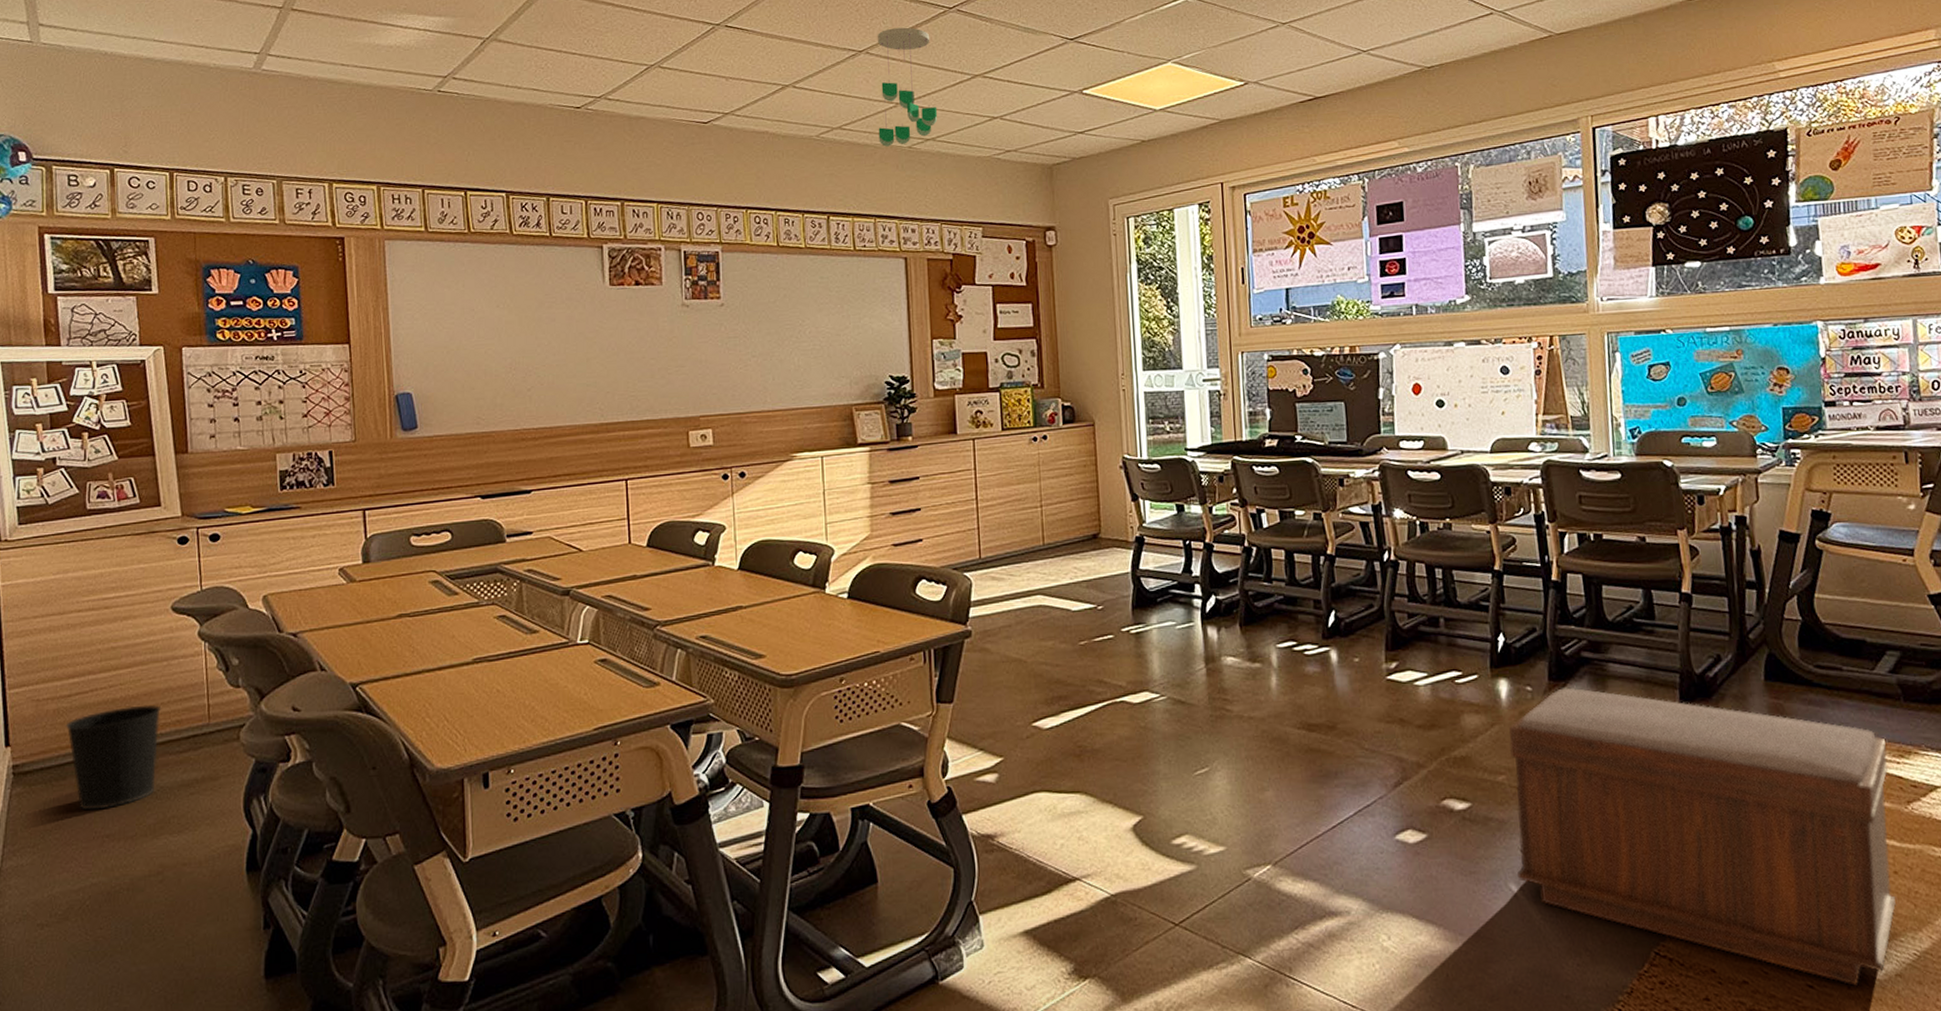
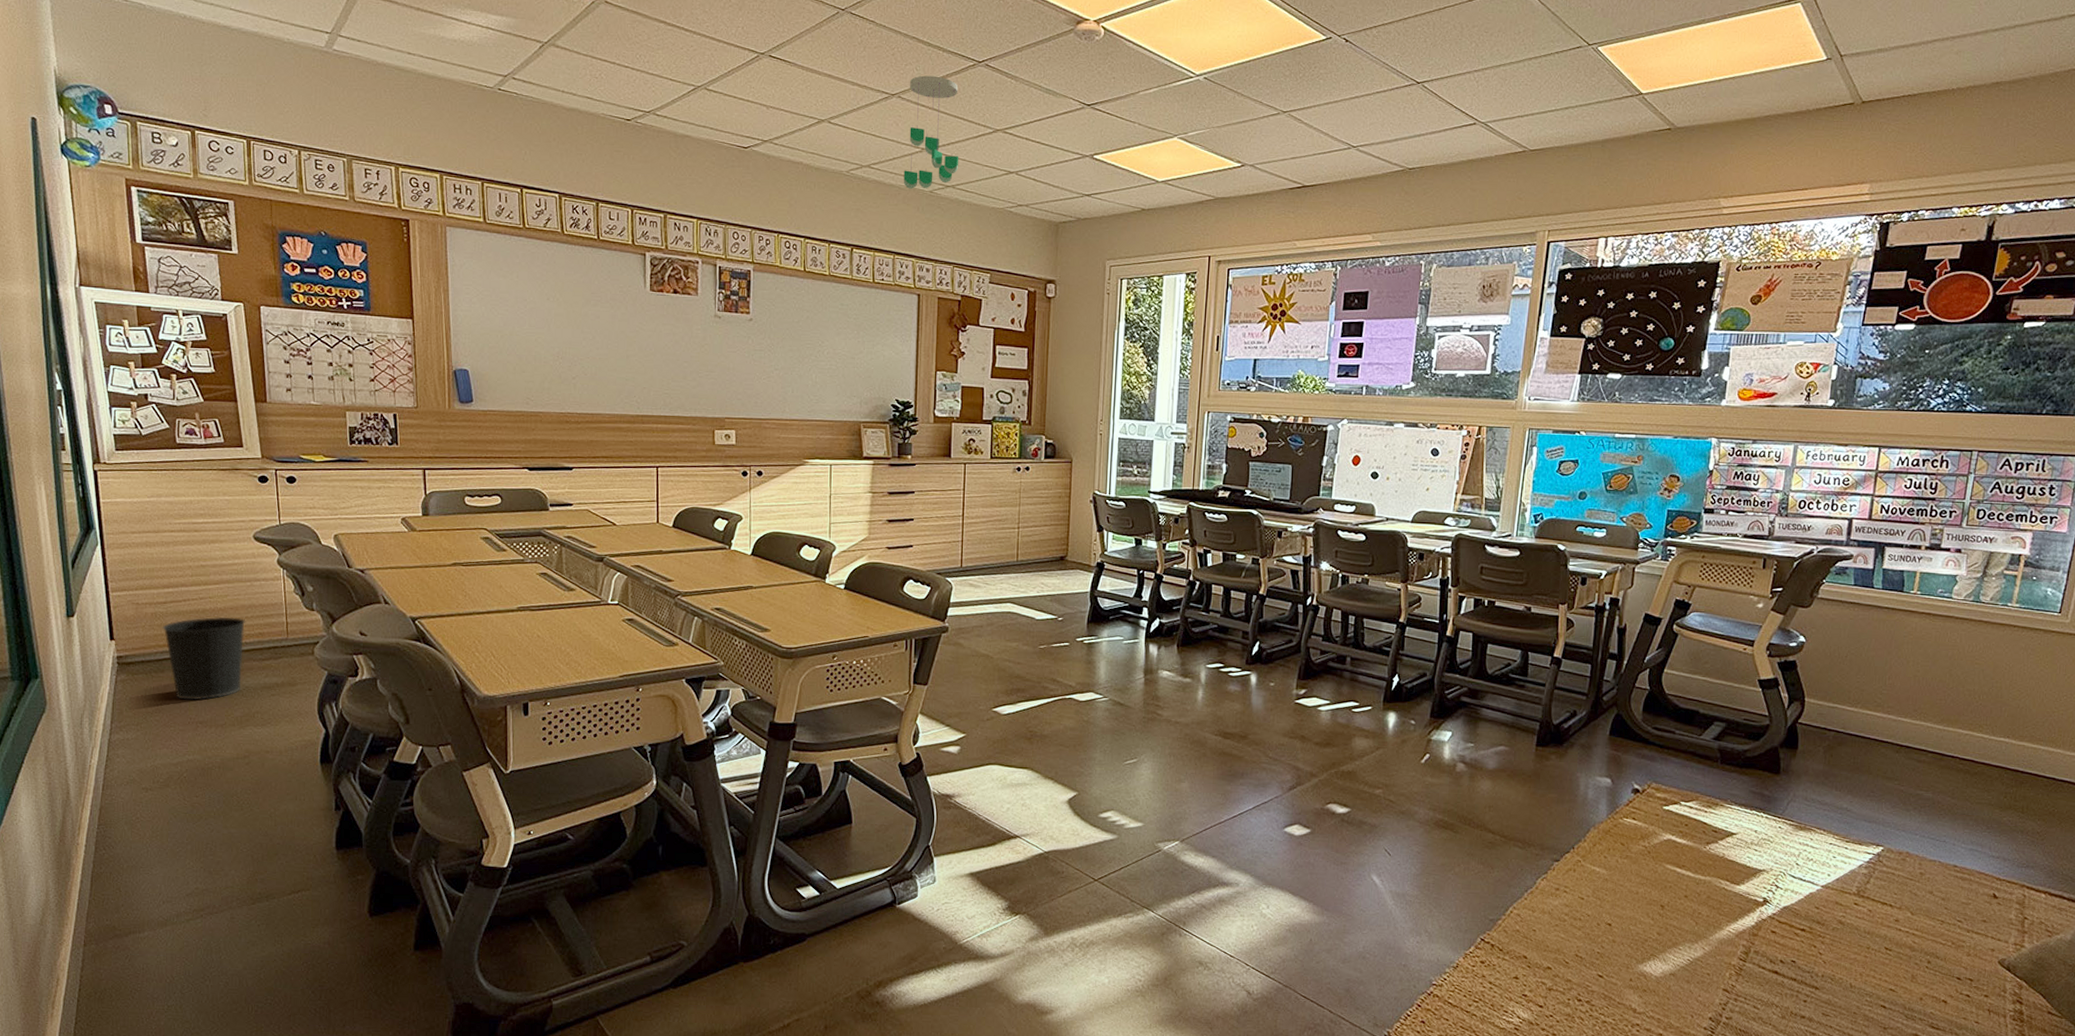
bench: present [1509,687,1897,987] -> none [1380,724,1699,980]

